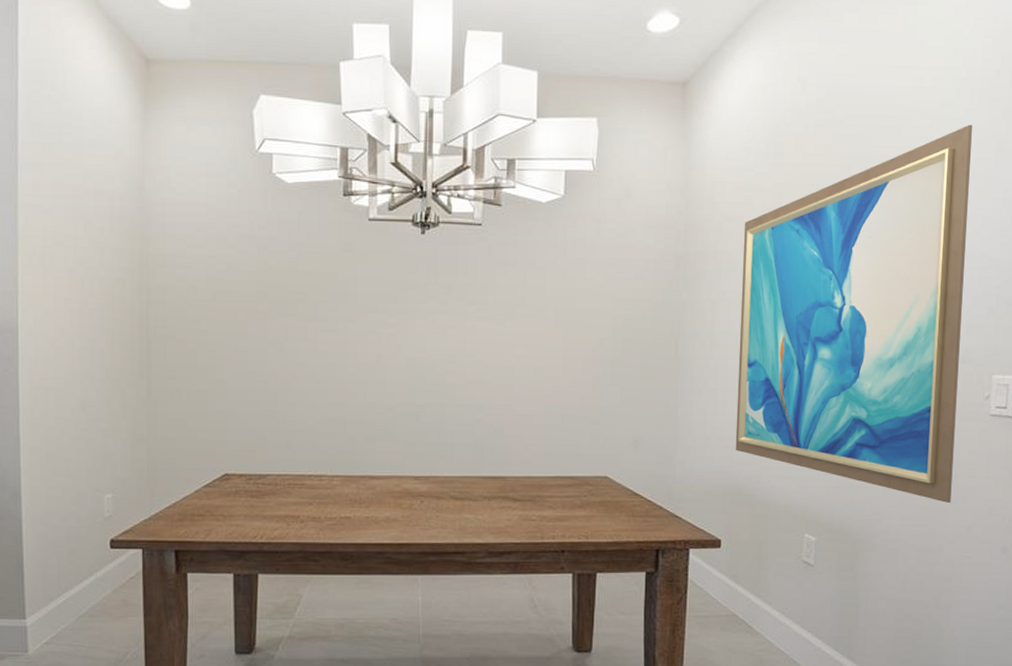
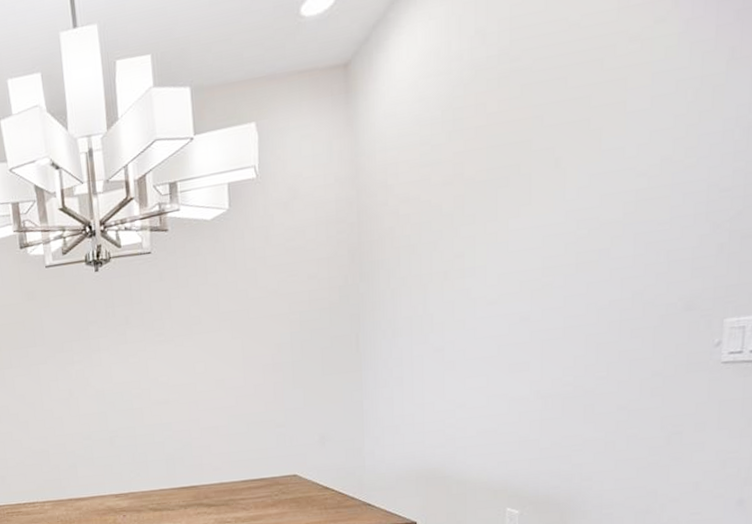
wall art: present [735,124,973,503] -> none [422,37,696,461]

